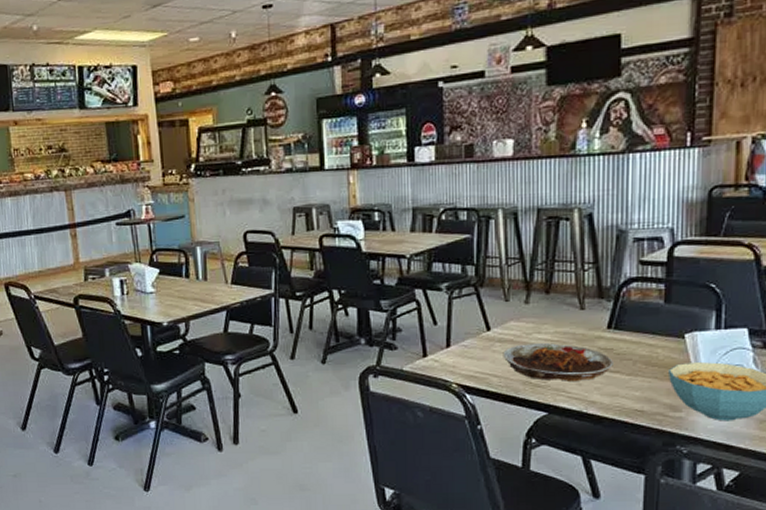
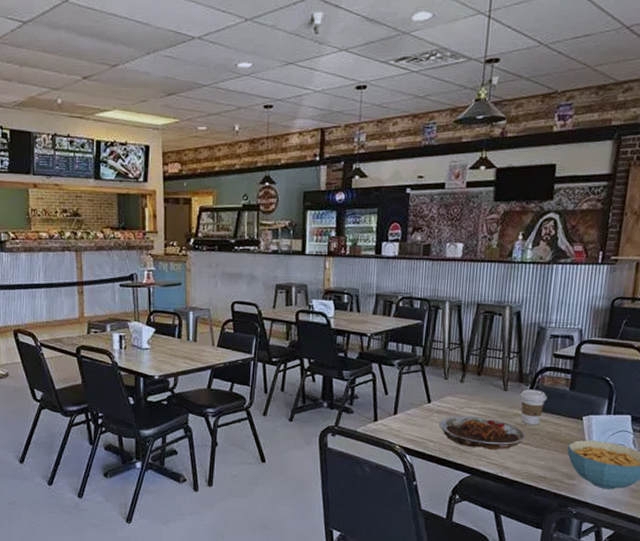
coffee cup: none [601,305,637,348] -> present [520,389,548,425]

